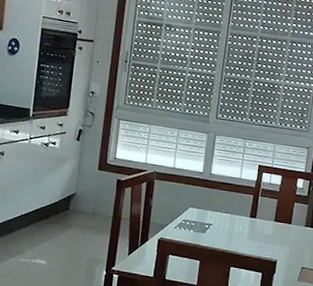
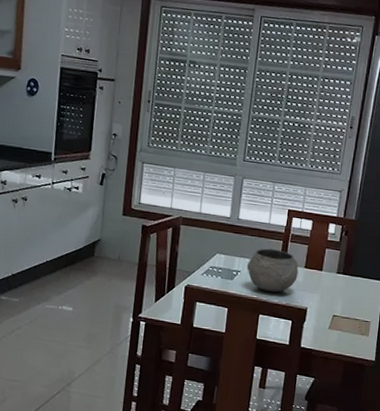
bowl: none [219,202,269,245] -> present [247,248,299,293]

